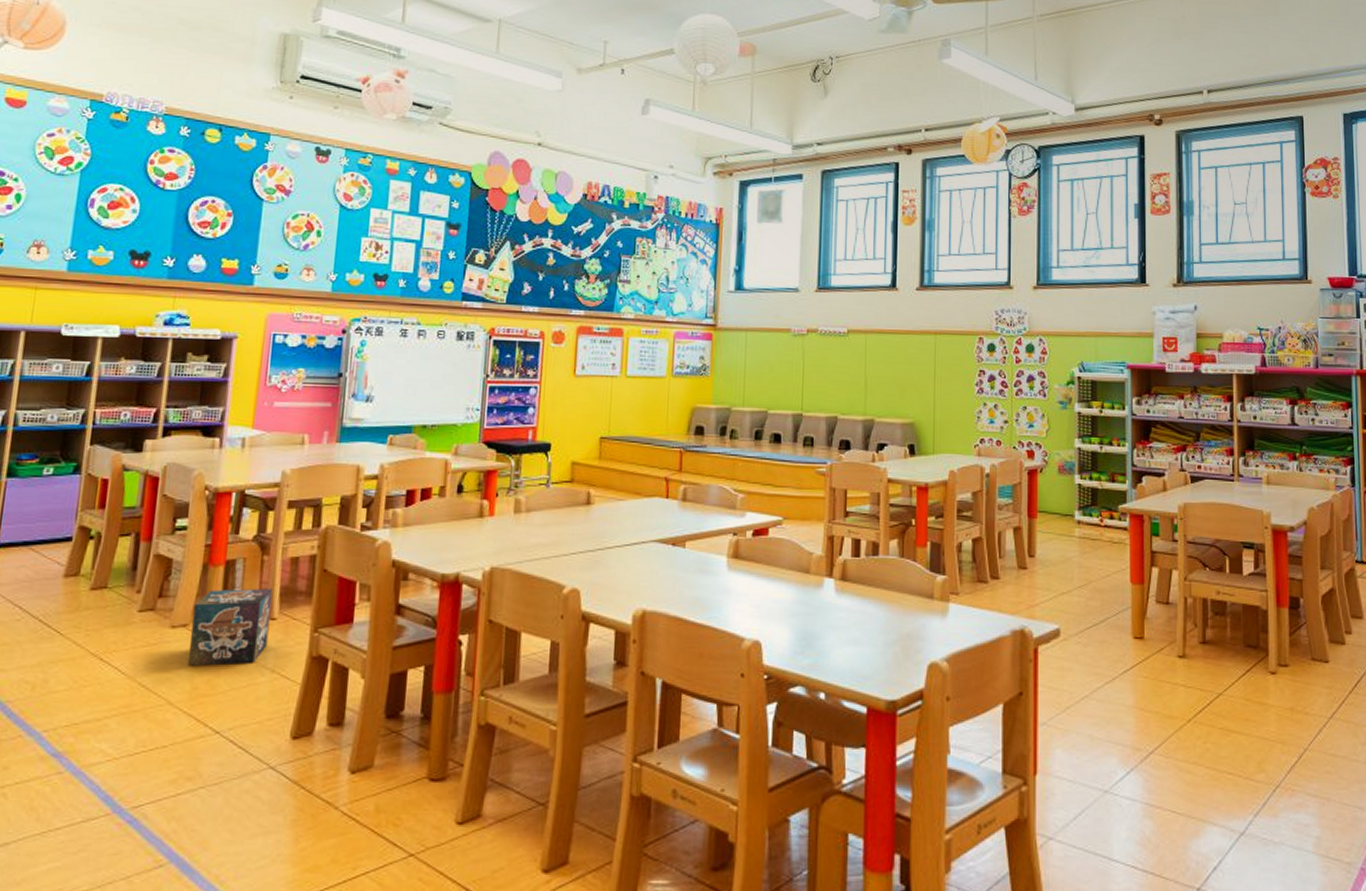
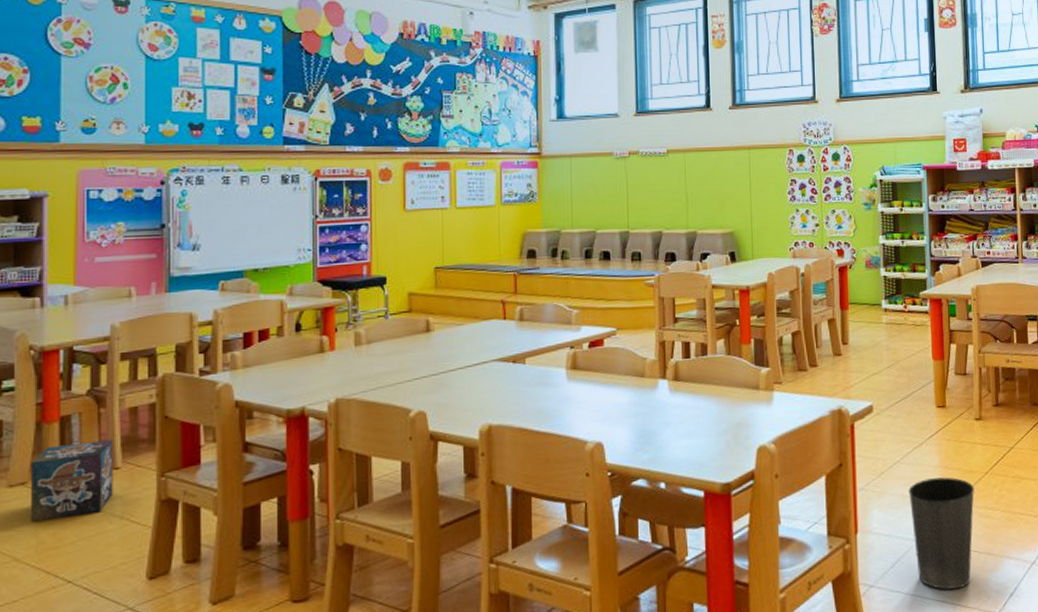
waste basket: none [1097,720,1174,854] -> present [908,477,974,590]

